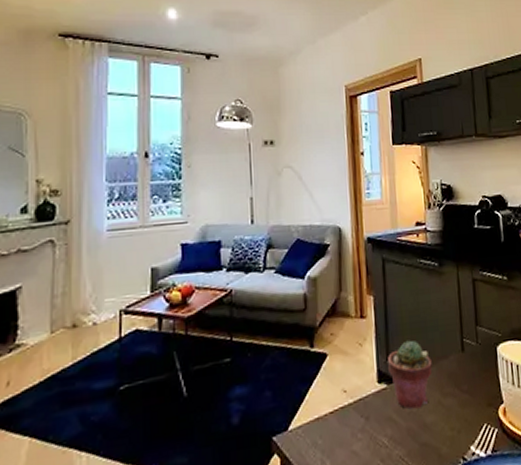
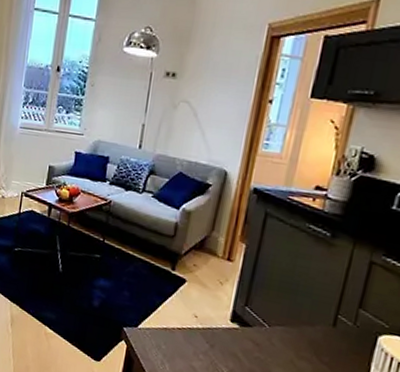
potted succulent: present [387,340,433,409] -> none [243,295,294,359]

